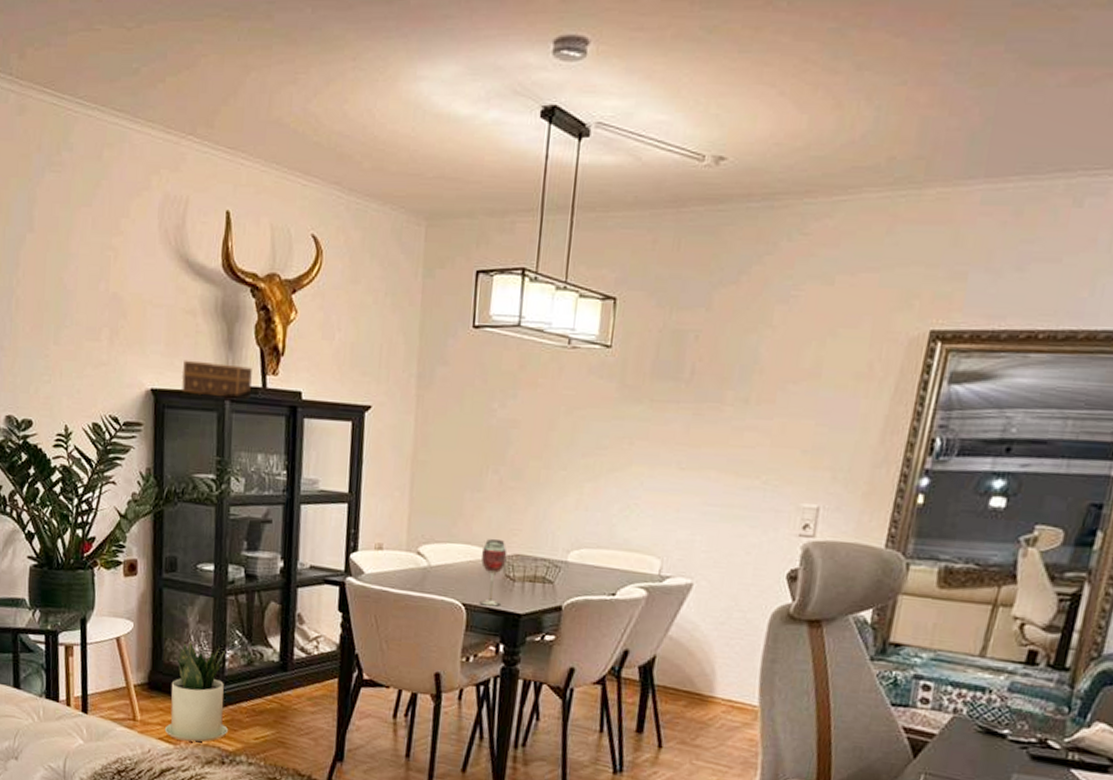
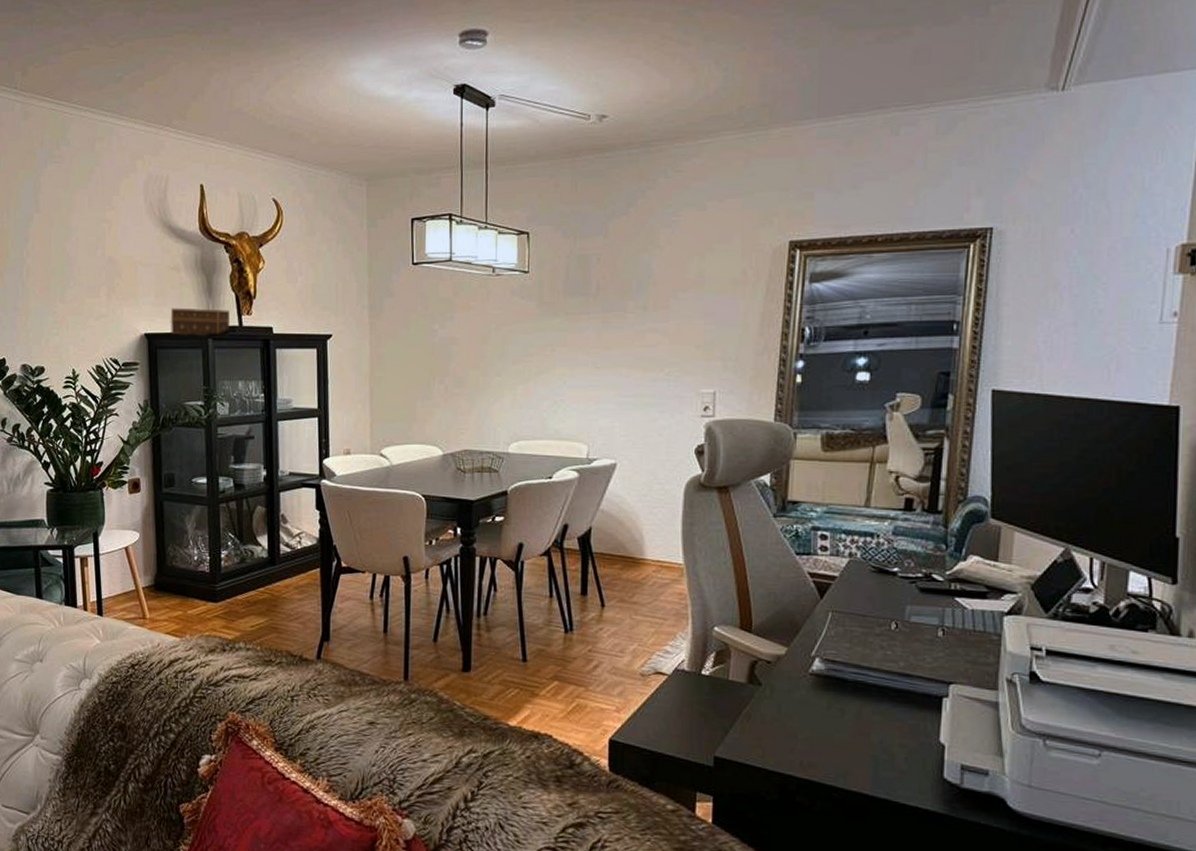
planter: present [164,641,229,743] -> none [171,545,228,634]
wineglass: present [479,539,507,607] -> none [434,439,457,496]

